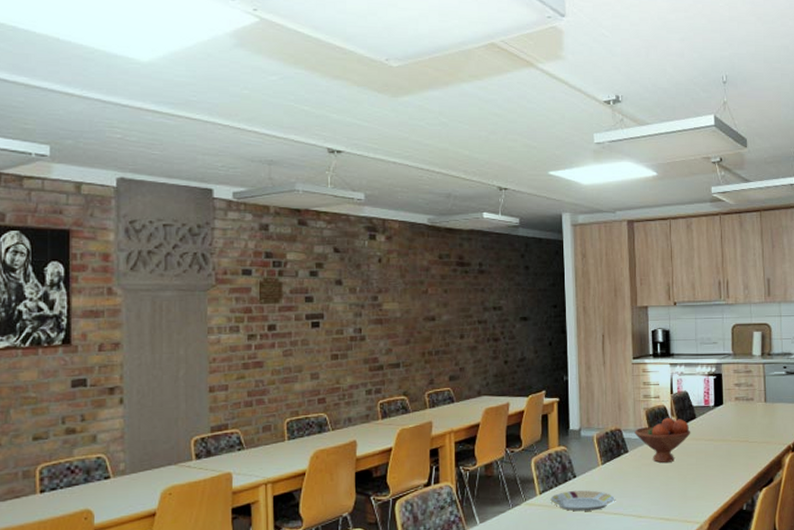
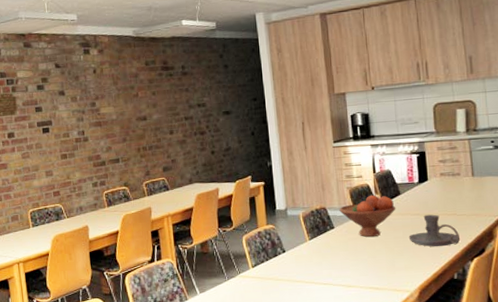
plate: present [550,490,615,512] -> none [262,263,324,282]
candle holder: none [701,440,751,476] -> present [408,214,461,247]

